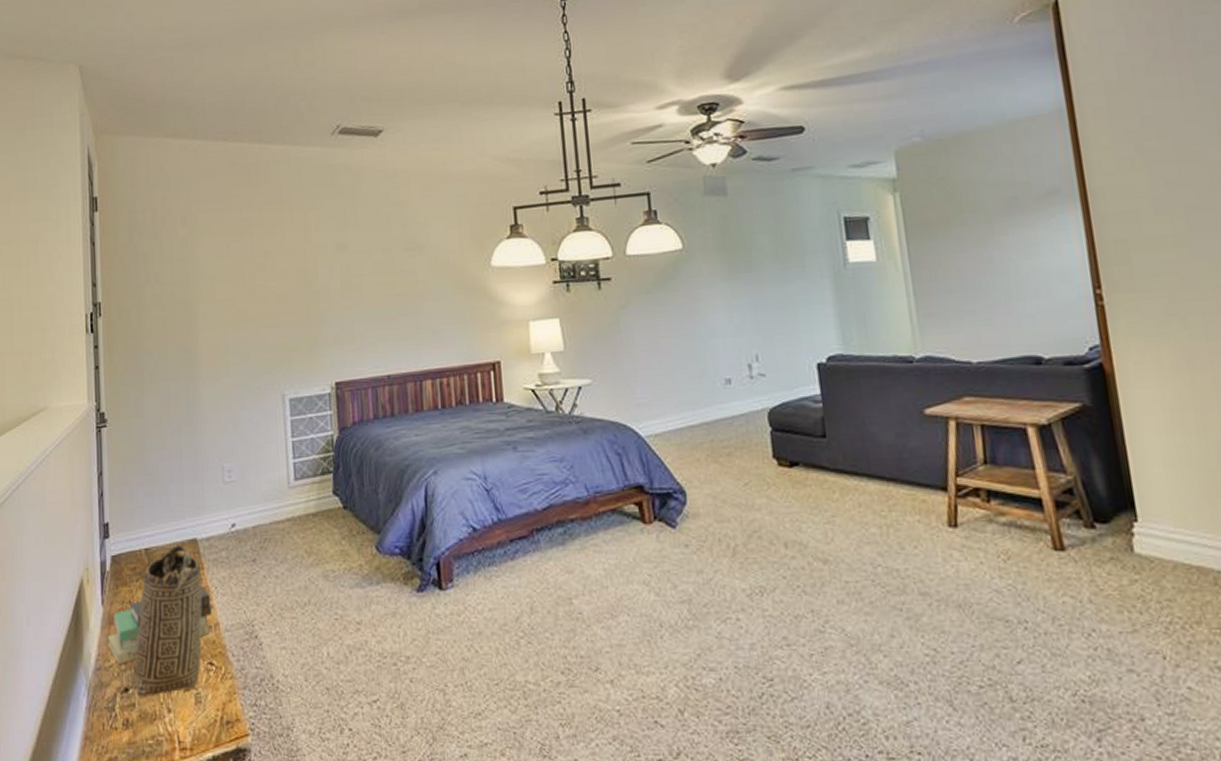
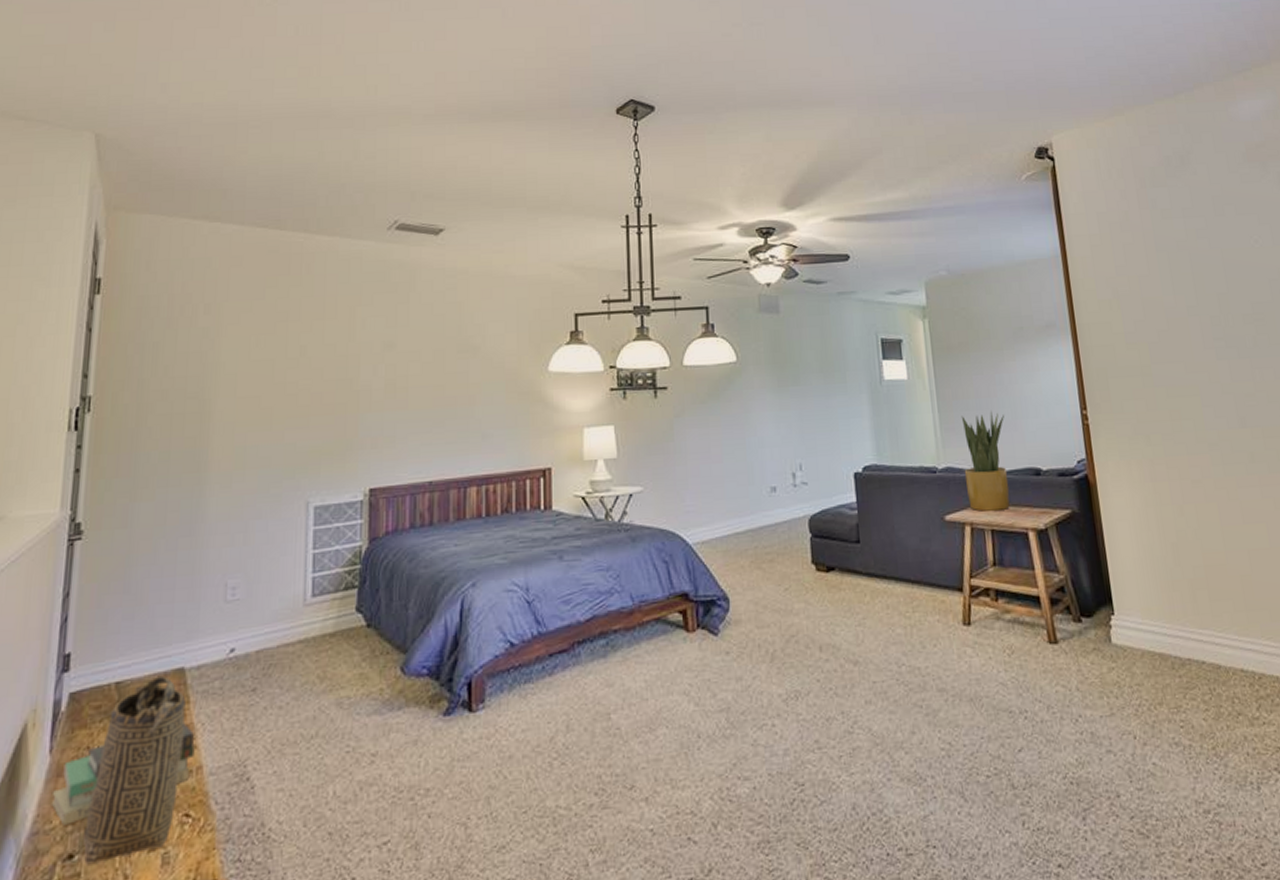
planter: none [942,293,1004,405] -> present [961,411,1010,512]

